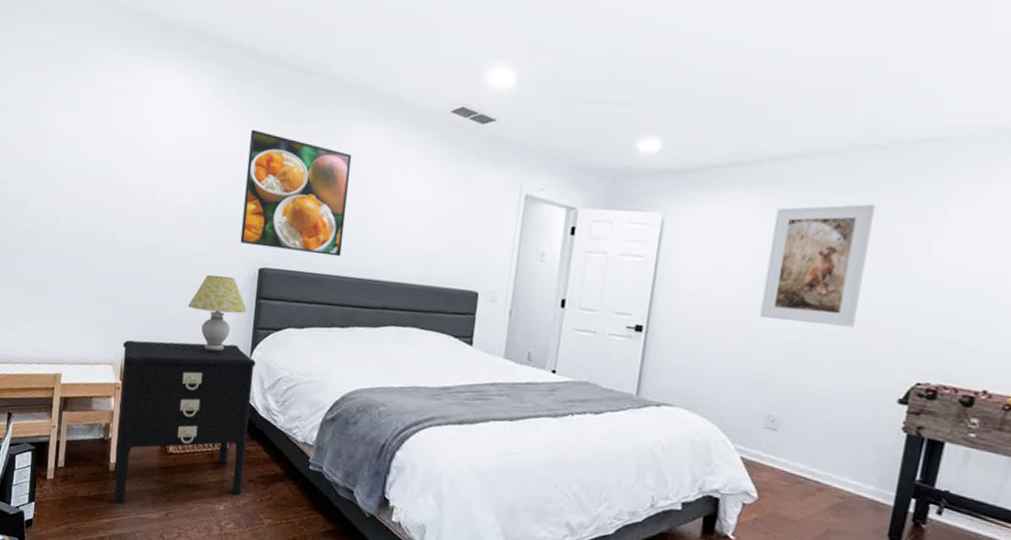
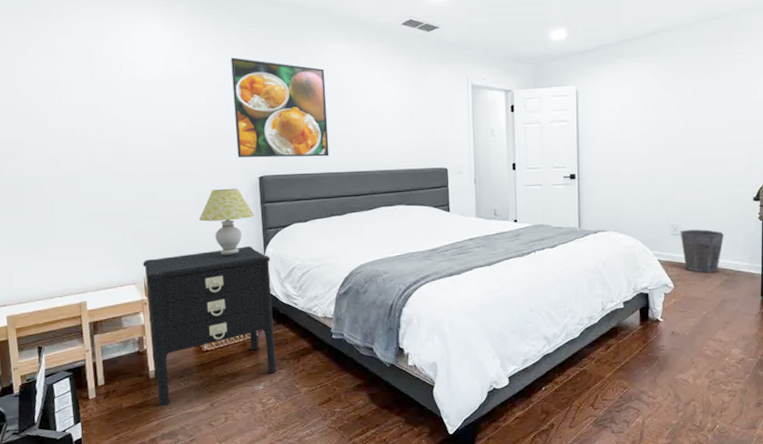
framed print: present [759,204,875,327] -> none [655,60,718,154]
waste bin: none [778,424,844,491] -> present [680,229,724,273]

